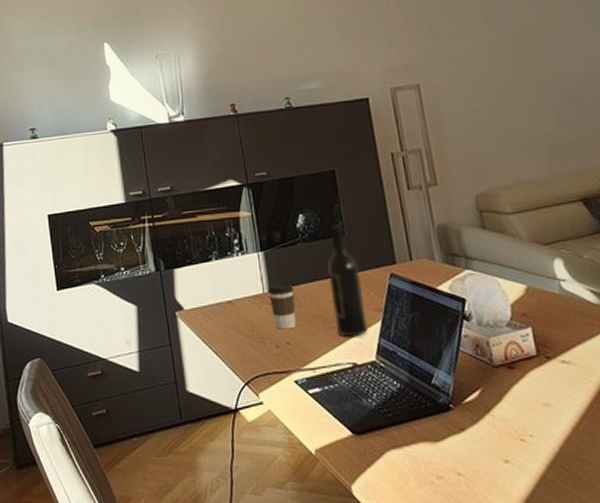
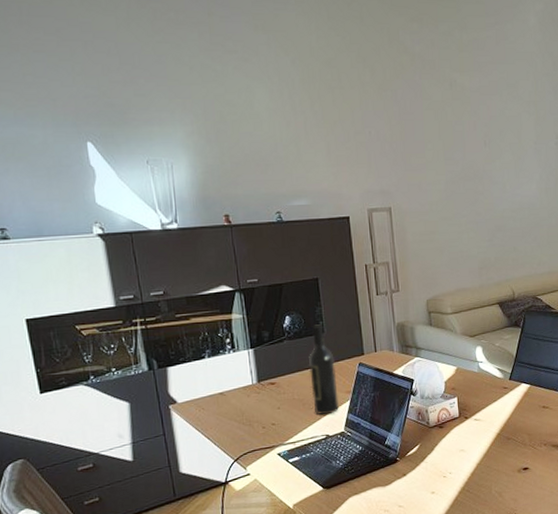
coffee cup: present [267,282,296,330] -> none [256,373,281,414]

